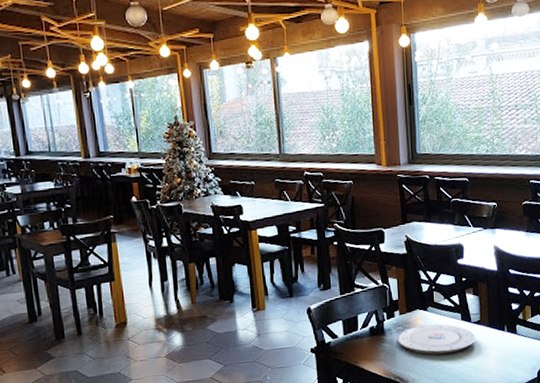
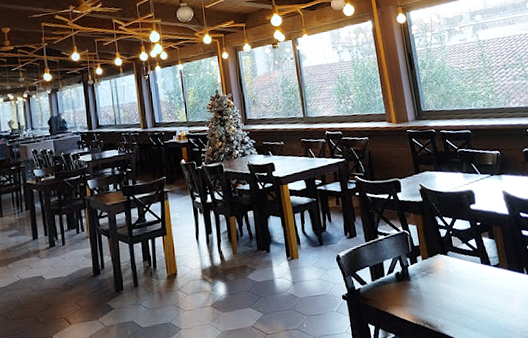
plate: present [396,324,477,355] -> none [421,268,498,299]

